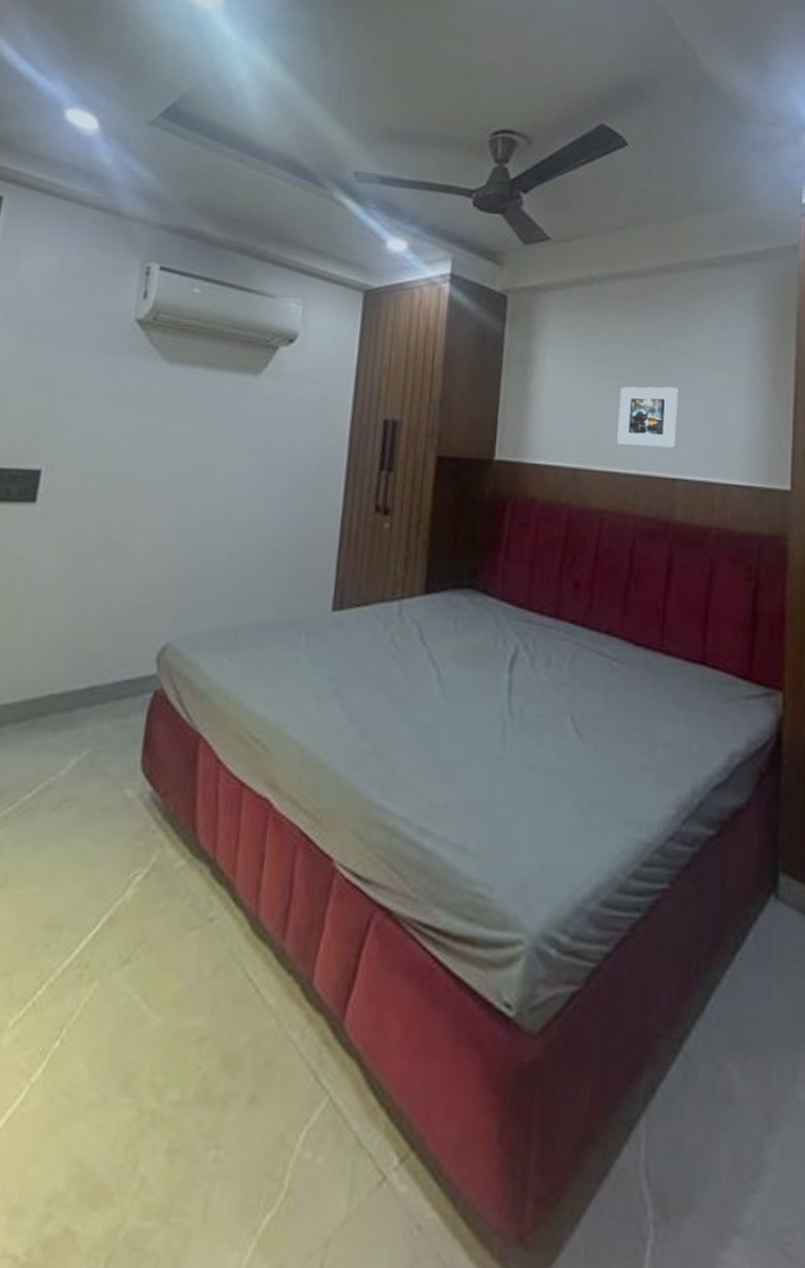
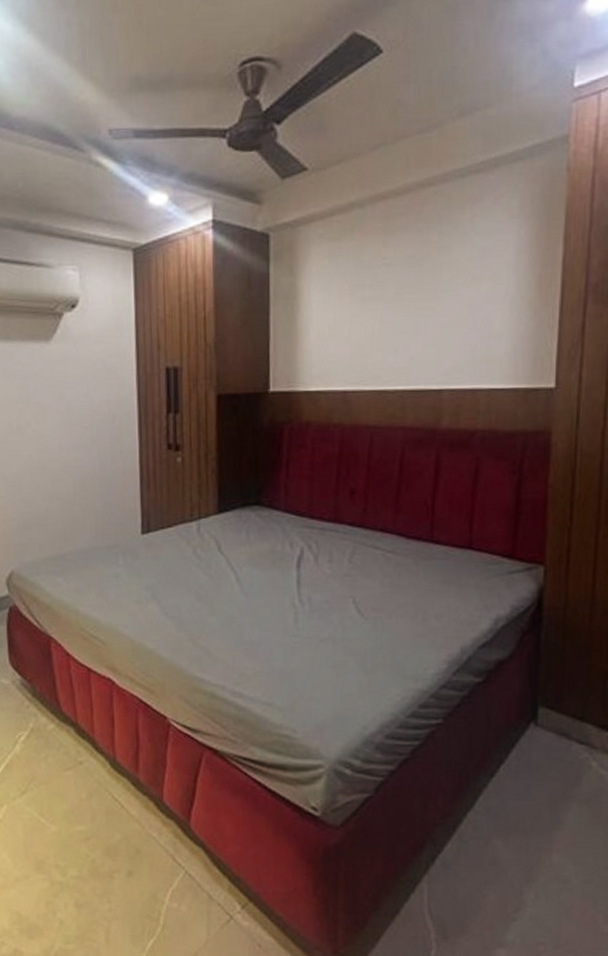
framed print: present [617,386,679,448] -> none [384,303,443,364]

